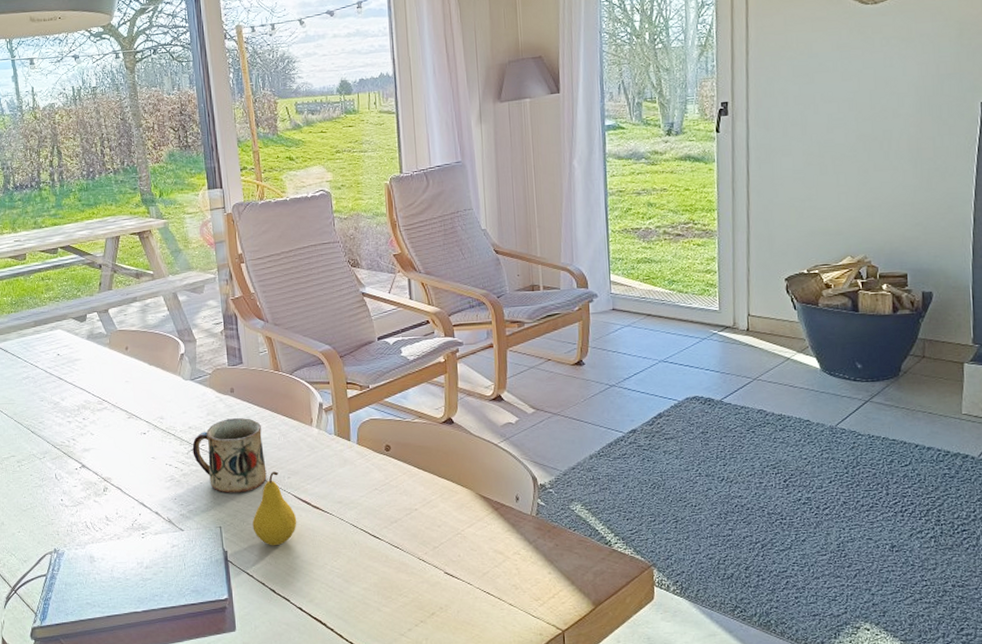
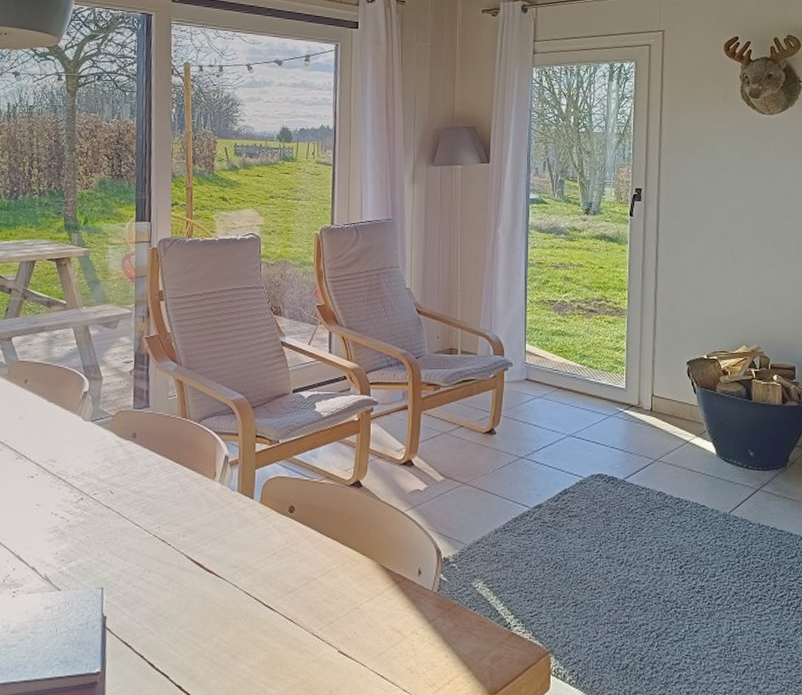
mug: present [192,418,267,493] -> none [82,466,161,550]
fruit: present [252,471,297,546] -> none [138,528,187,613]

